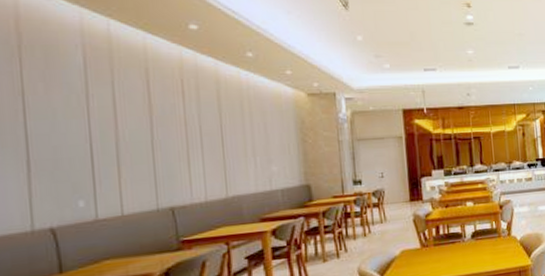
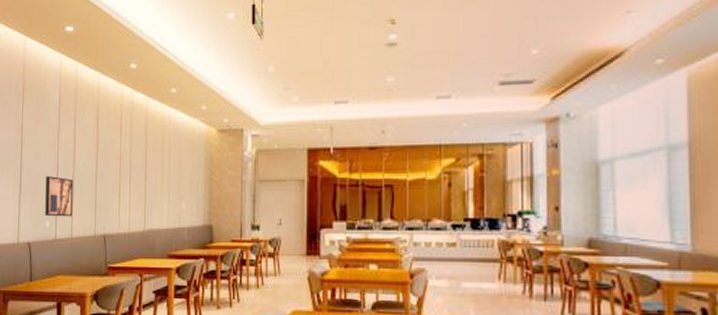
wall art: none [72,148,121,195] -> present [45,176,73,217]

